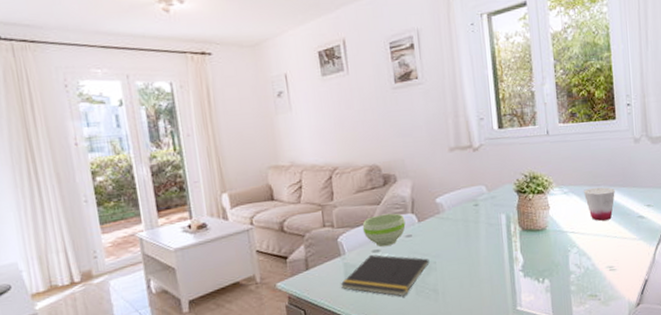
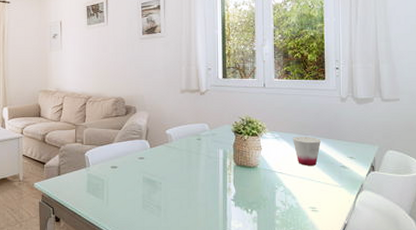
notepad: present [340,254,430,296] -> none [83,169,156,208]
bowl: present [362,213,406,247] -> none [105,138,140,165]

